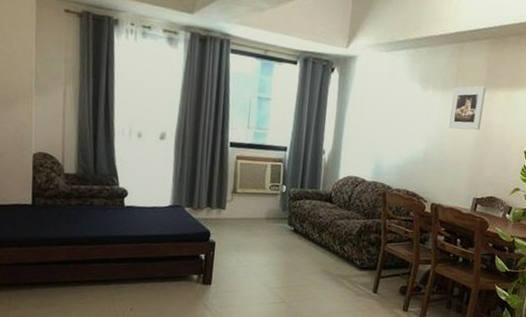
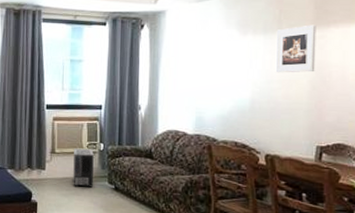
air purifier: none [253,188,276,229] -> present [73,148,95,188]

